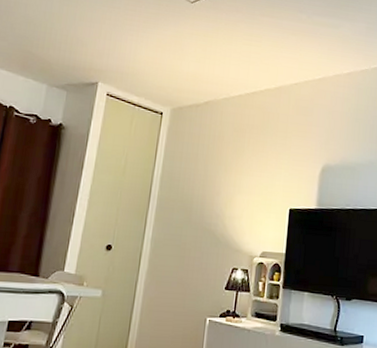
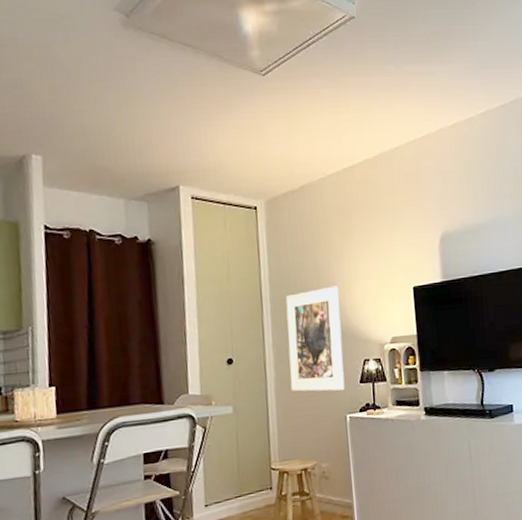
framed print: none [160,195,222,293] -> present [285,285,345,392]

